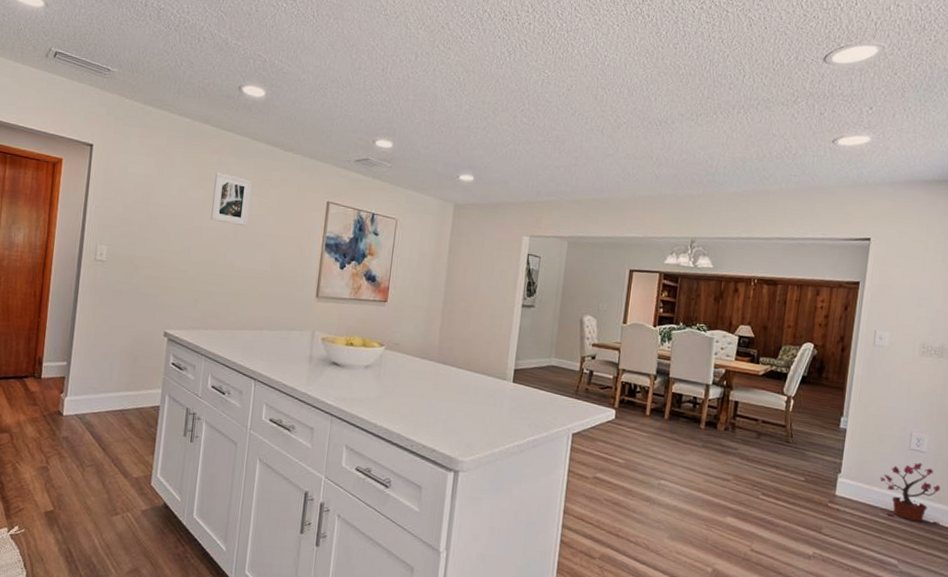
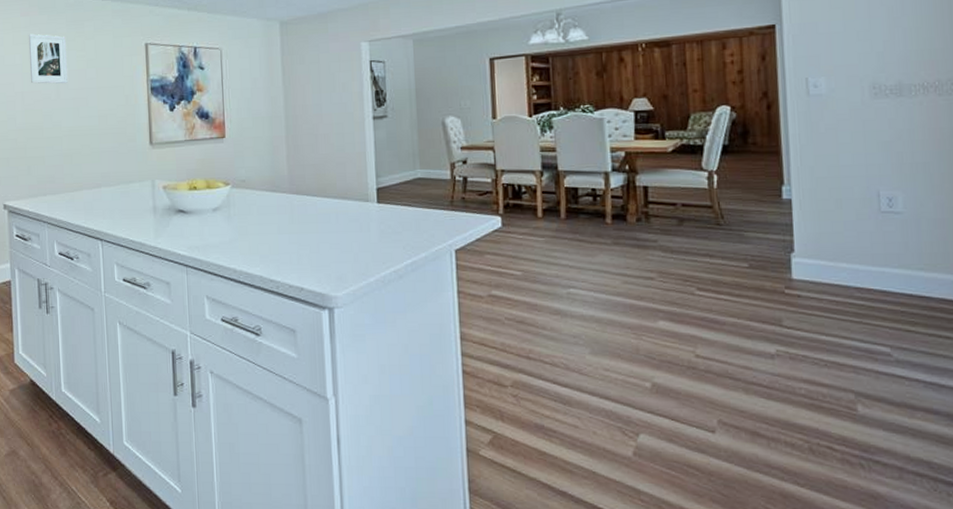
potted plant: present [880,462,941,525] -> none [847,226,939,298]

